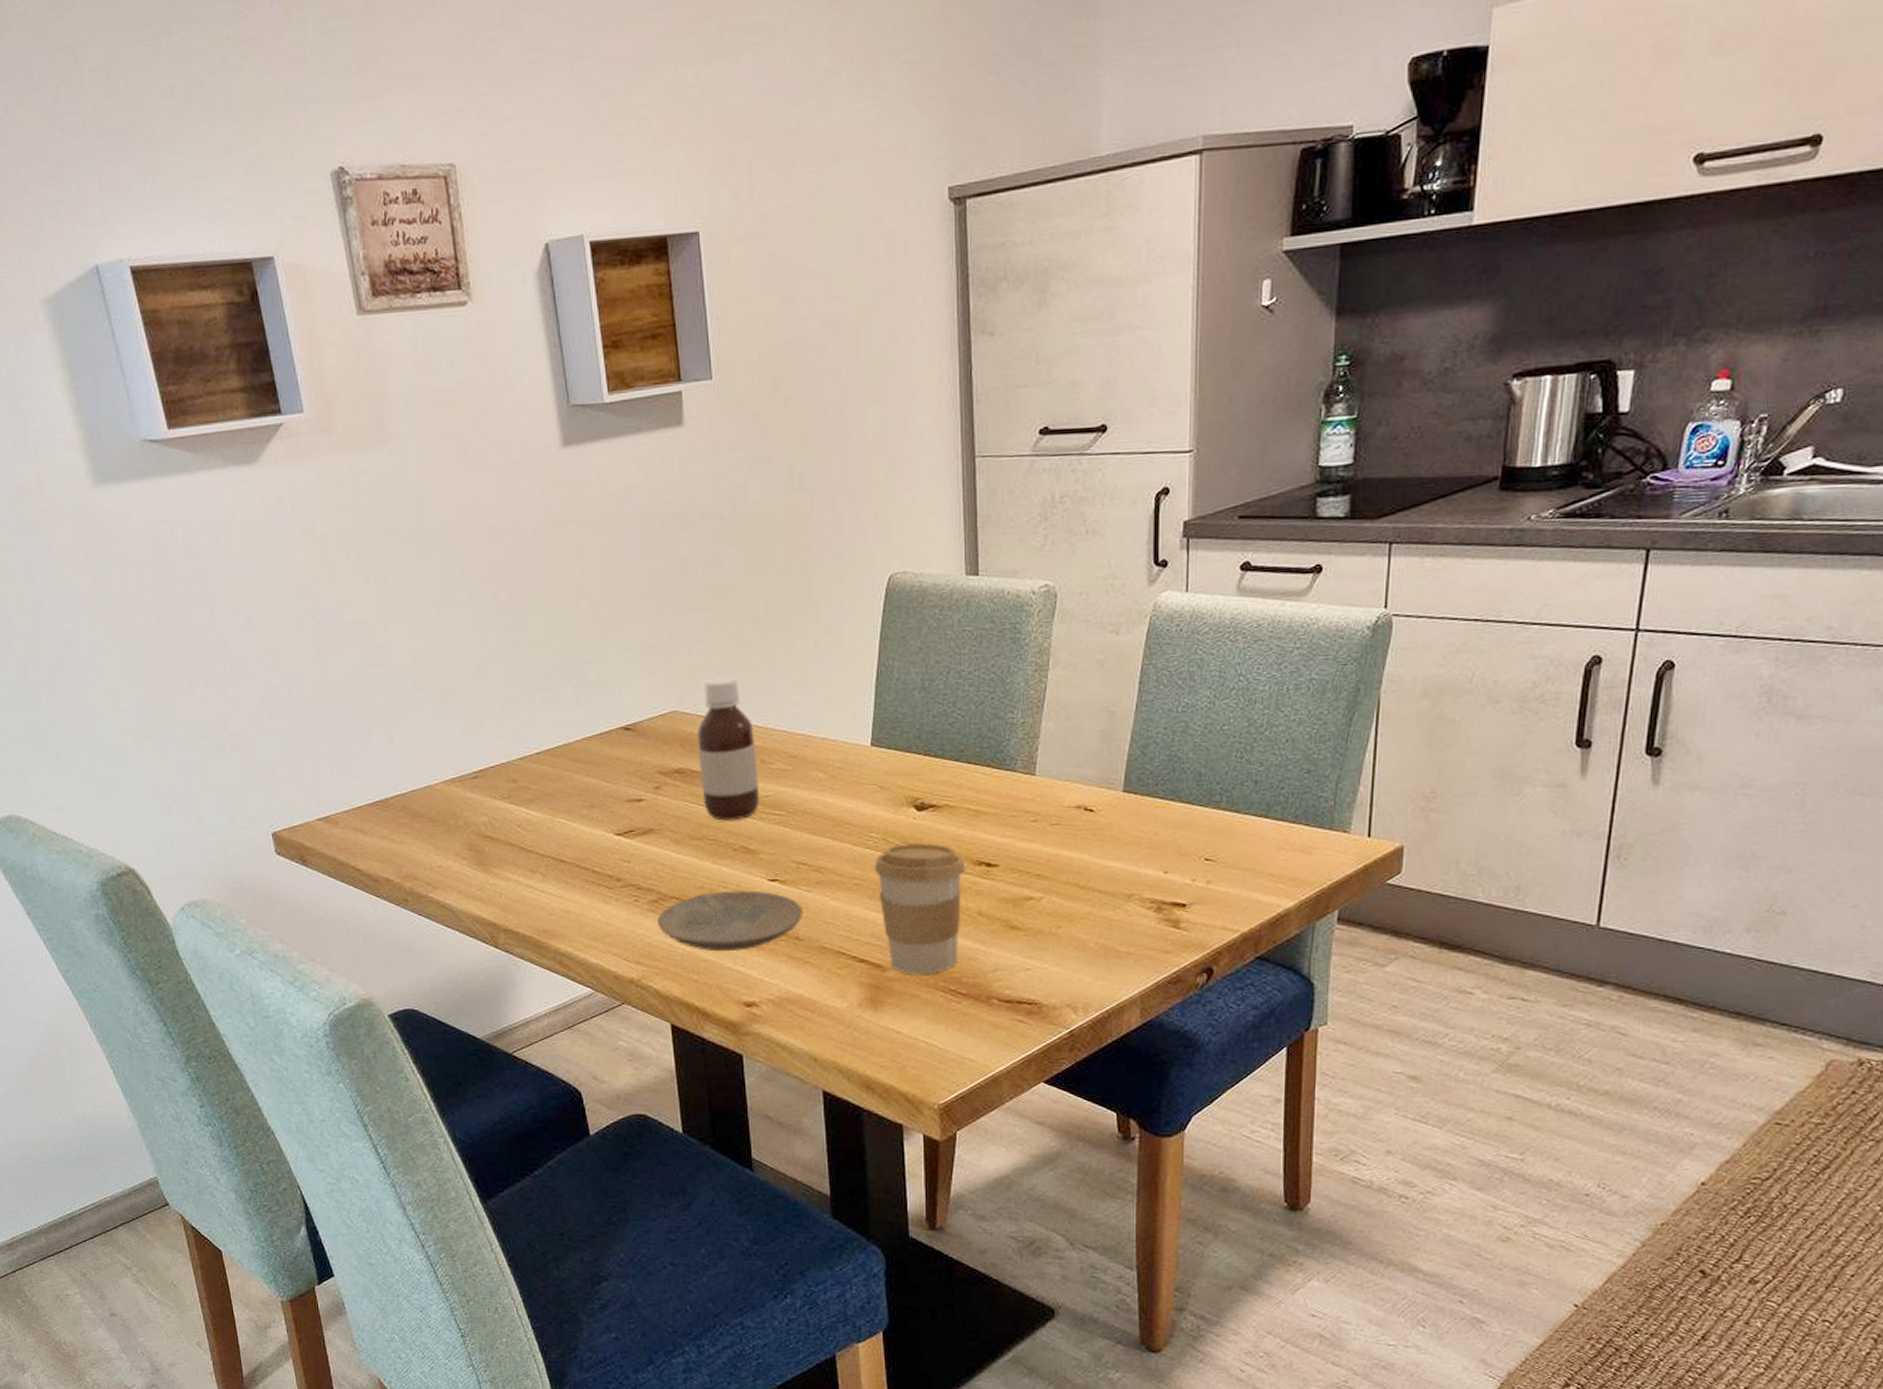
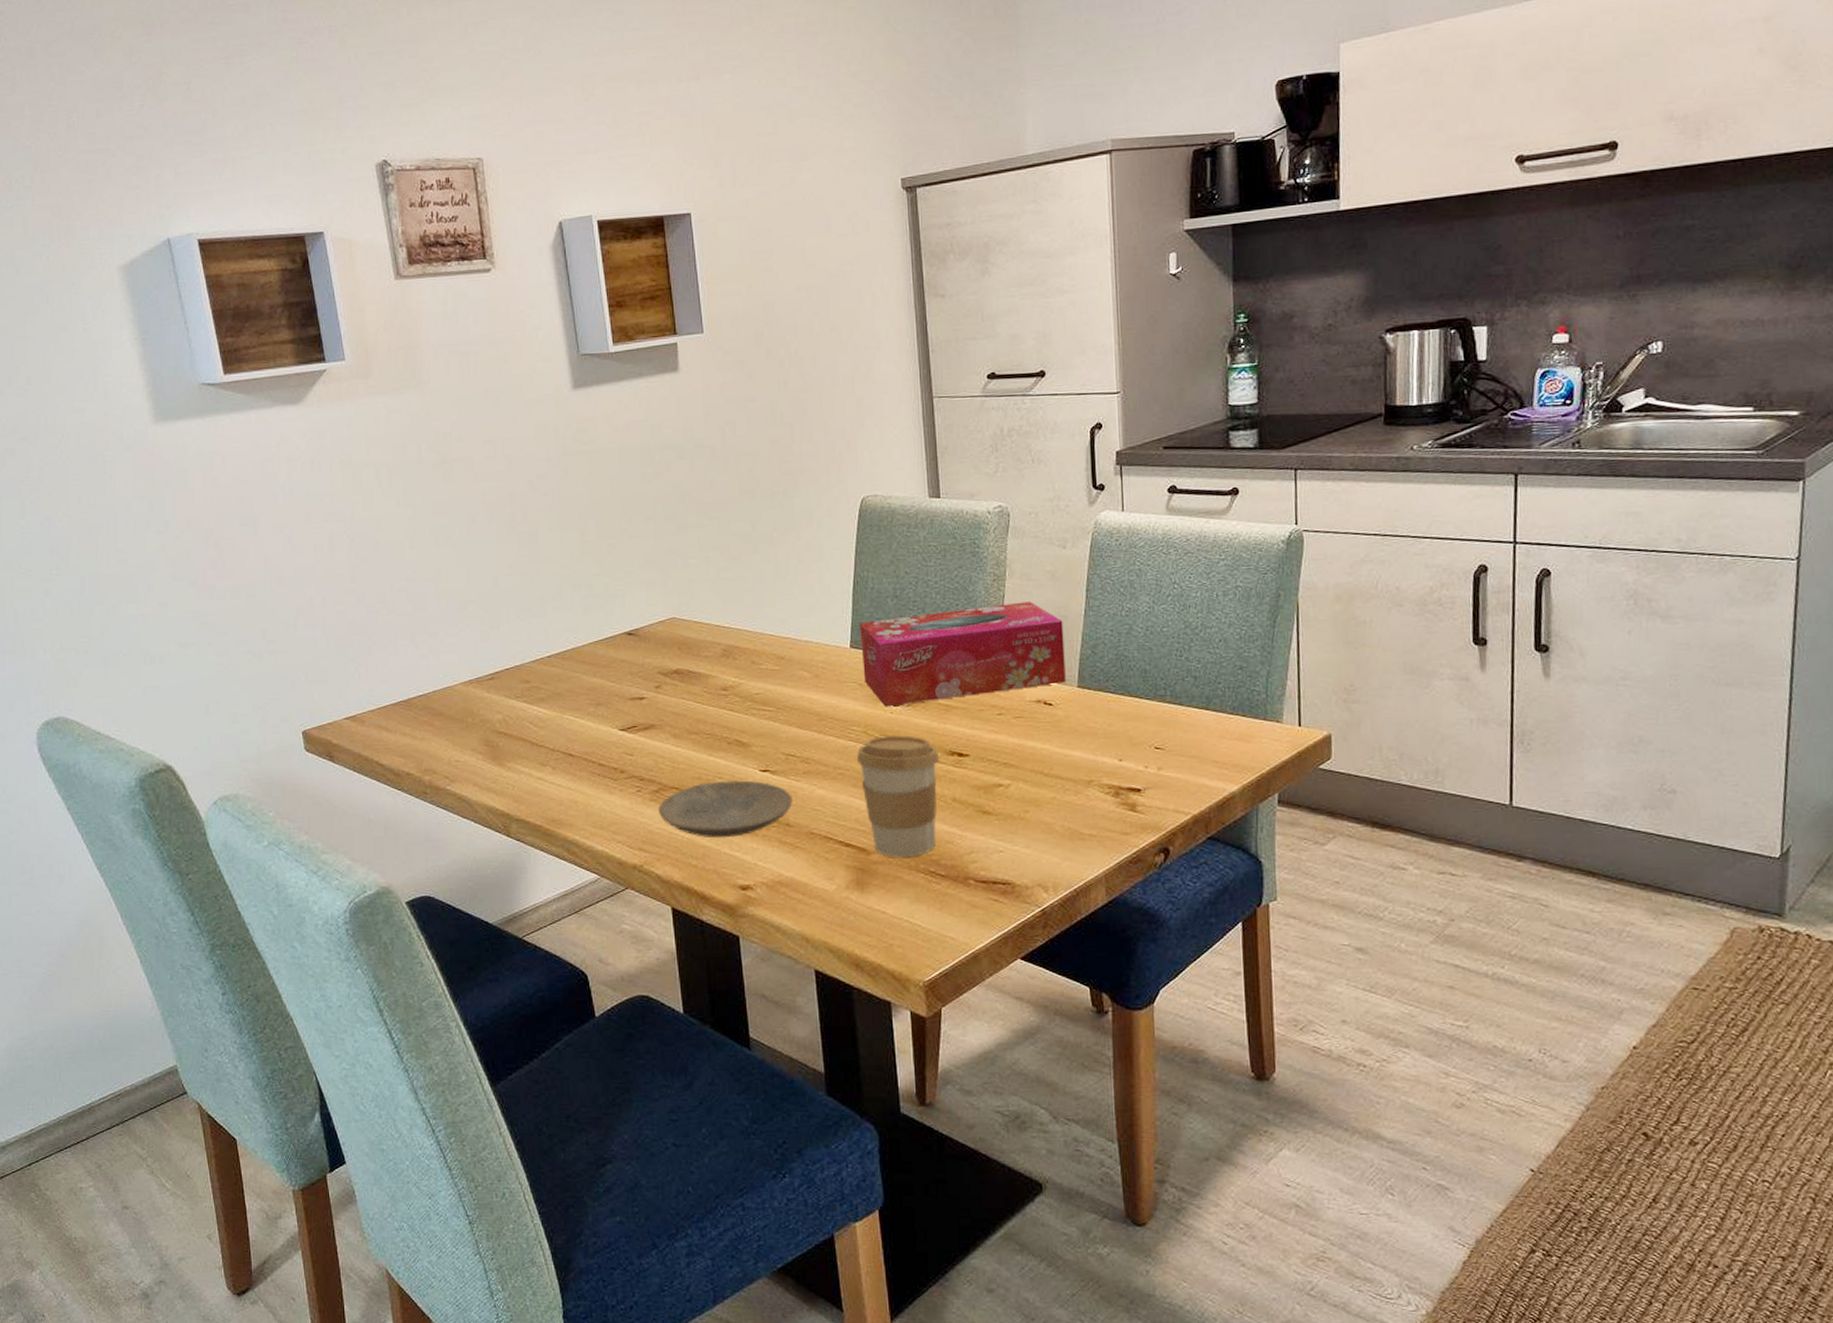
bottle: present [697,677,759,821] -> none [693,587,750,717]
tissue box: none [882,695,1111,812] -> present [860,601,1066,707]

